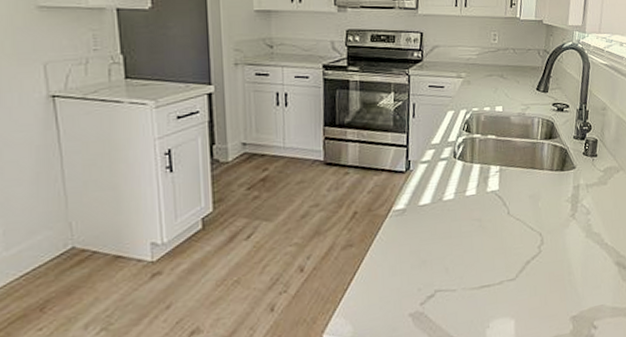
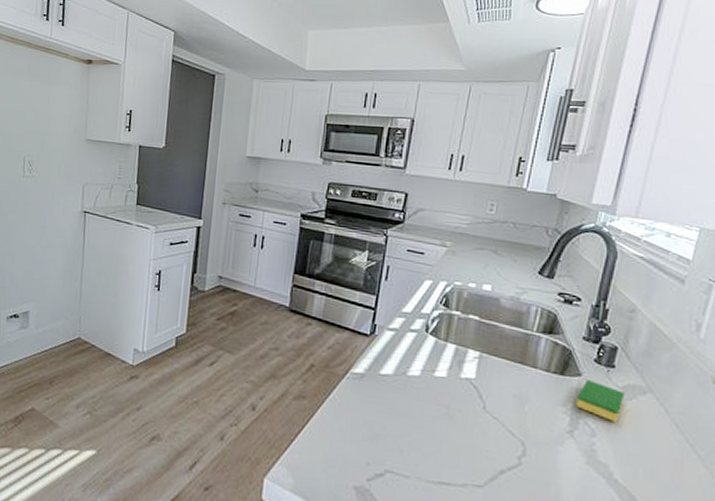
dish sponge: none [574,169,606,199] -> present [575,379,625,422]

